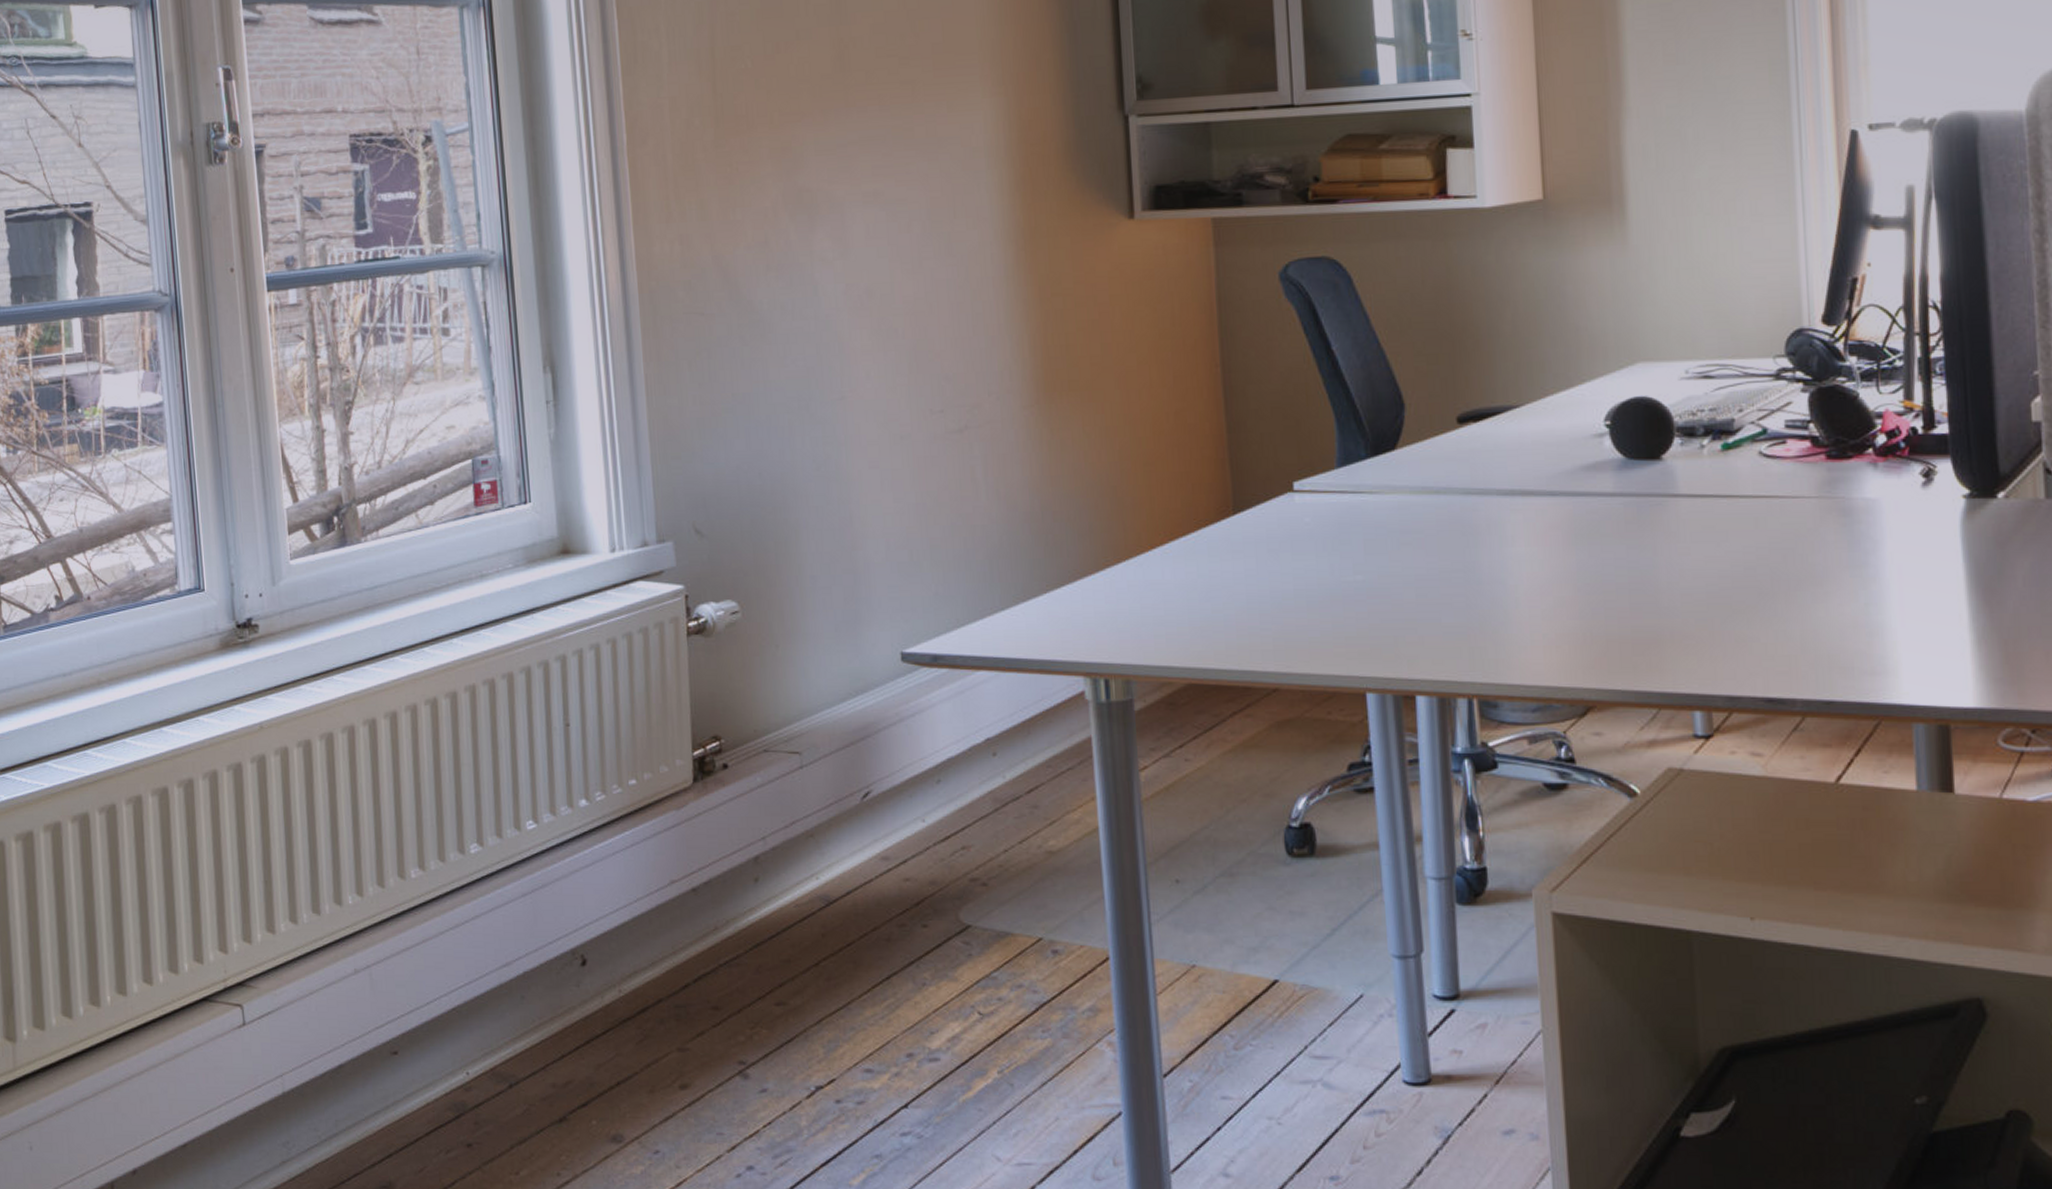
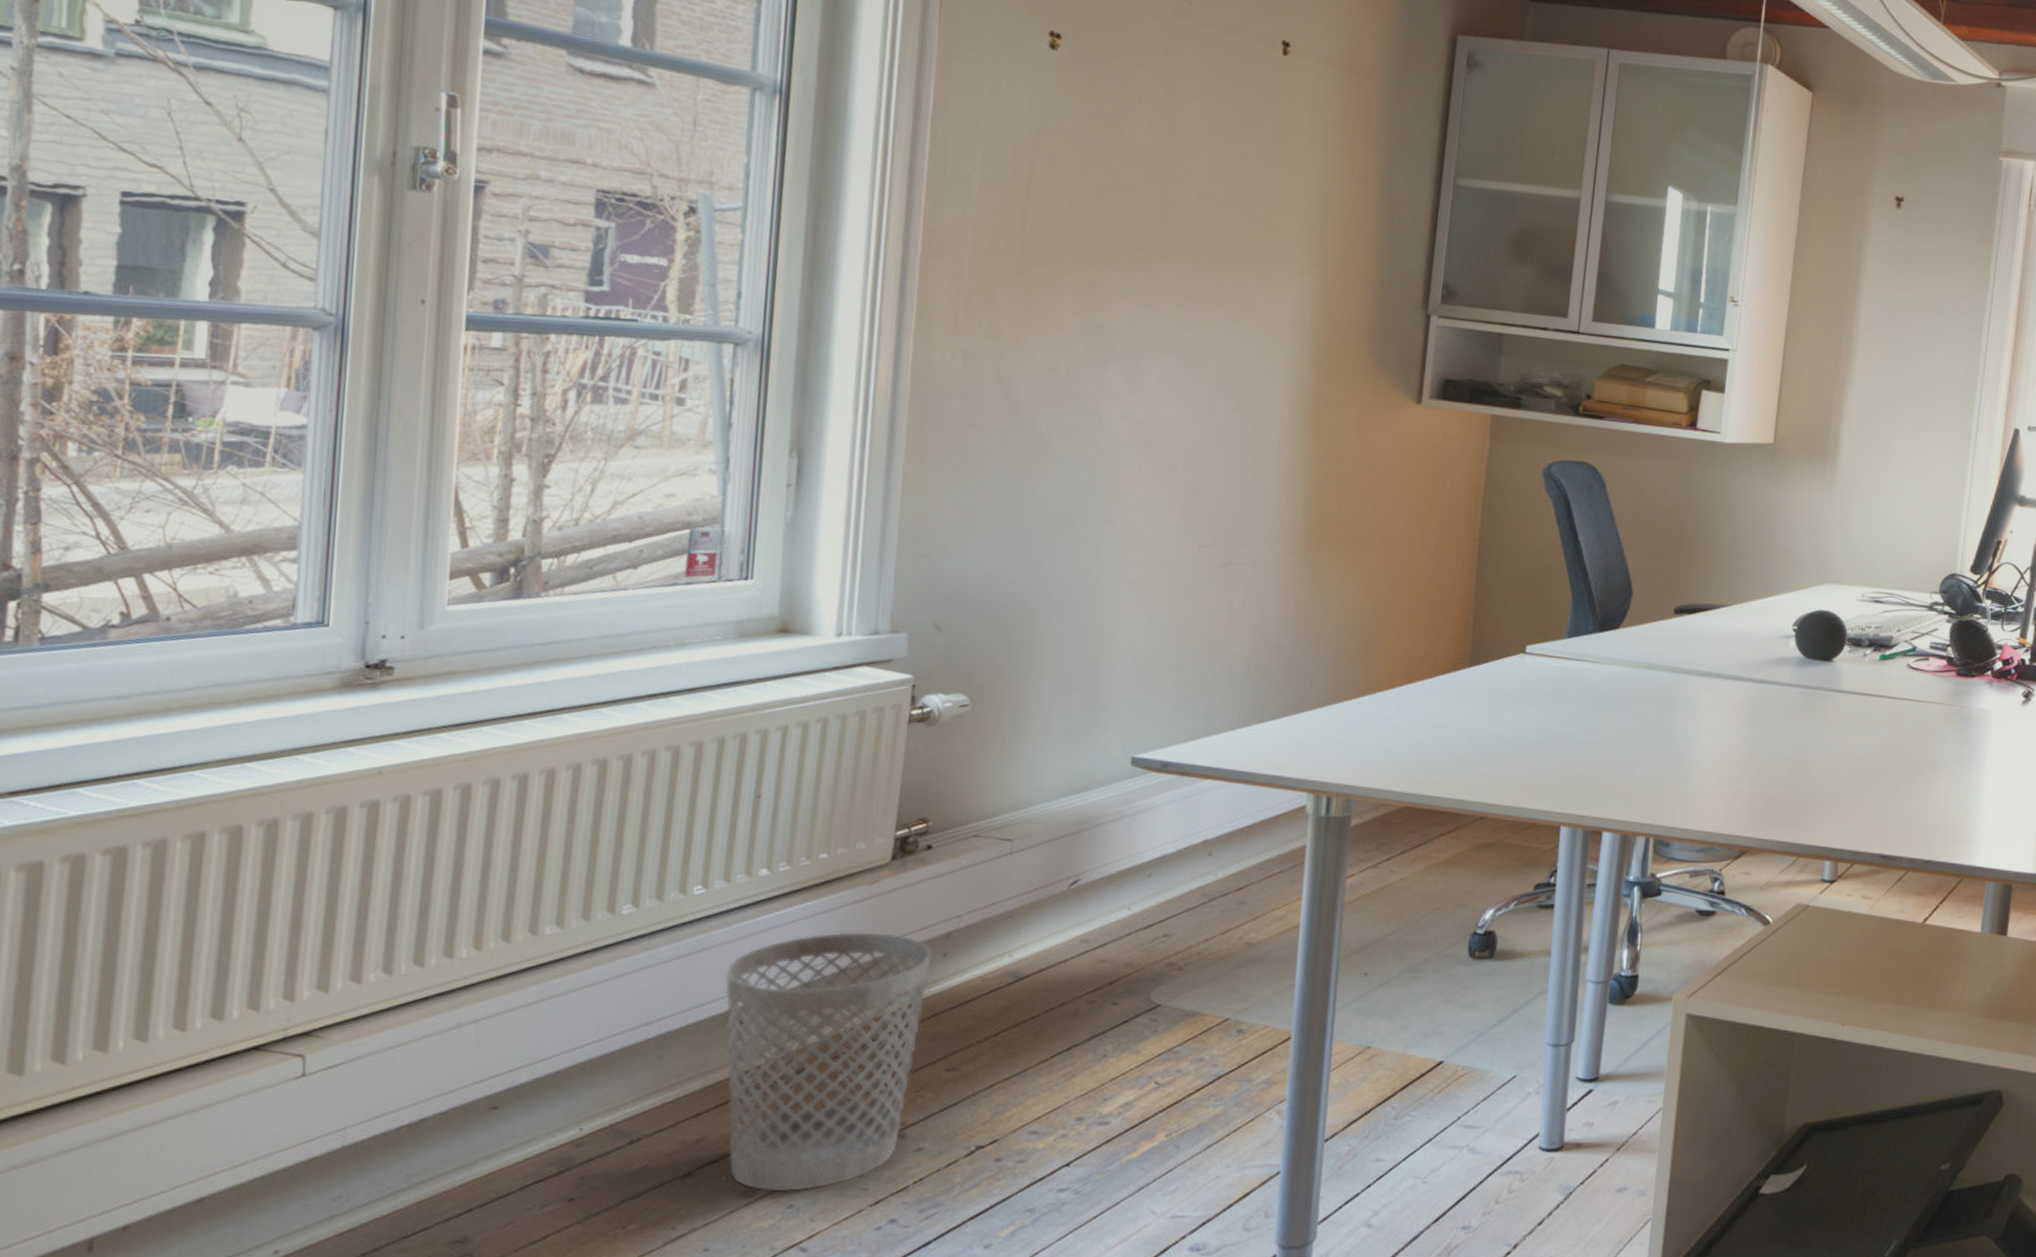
wastebasket: none [565,860,746,1136] -> present [725,931,933,1192]

